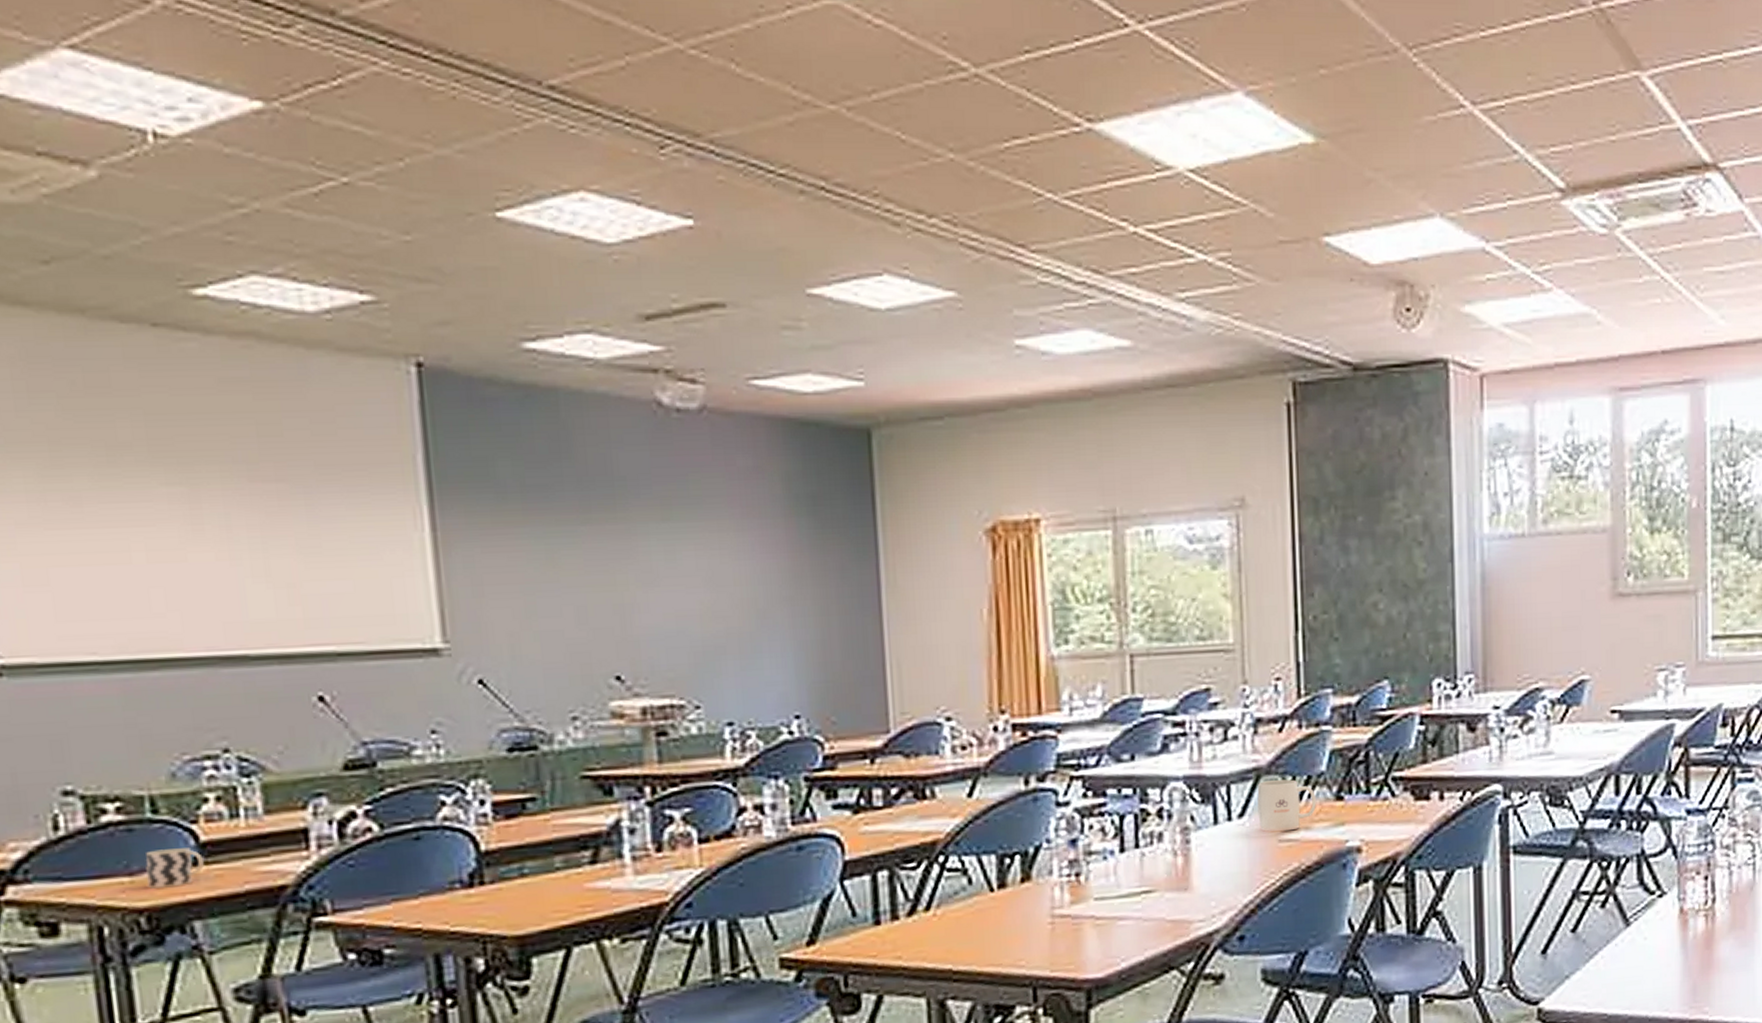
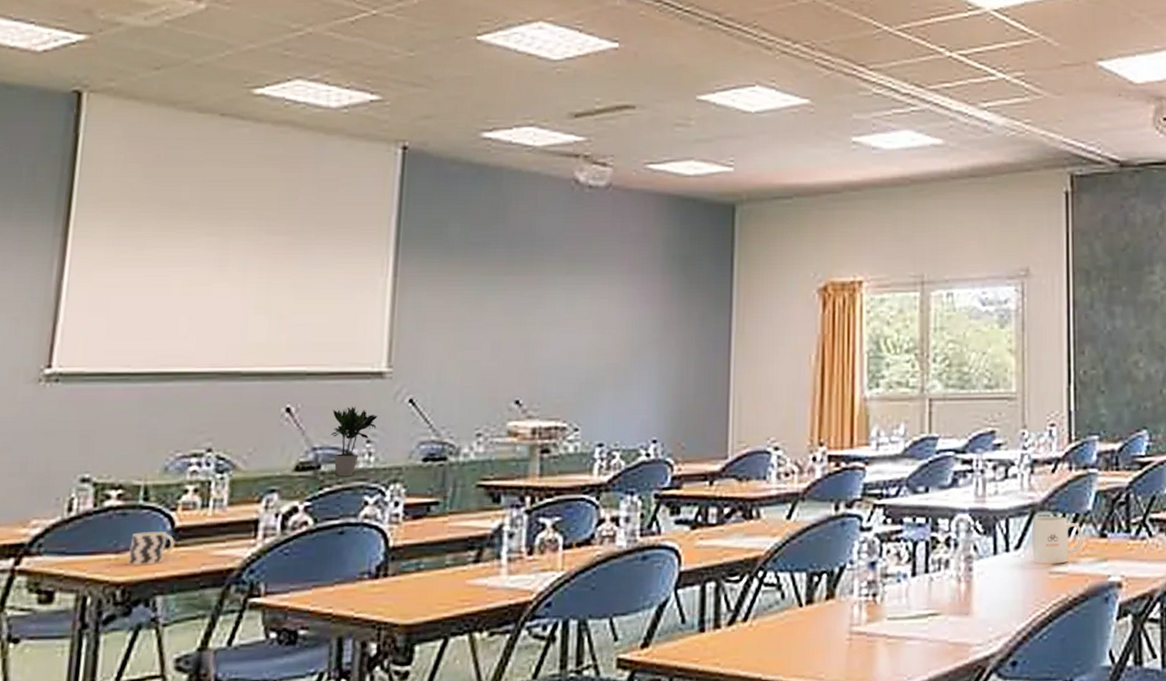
potted plant: none [379,691,442,775] -> present [330,406,379,477]

